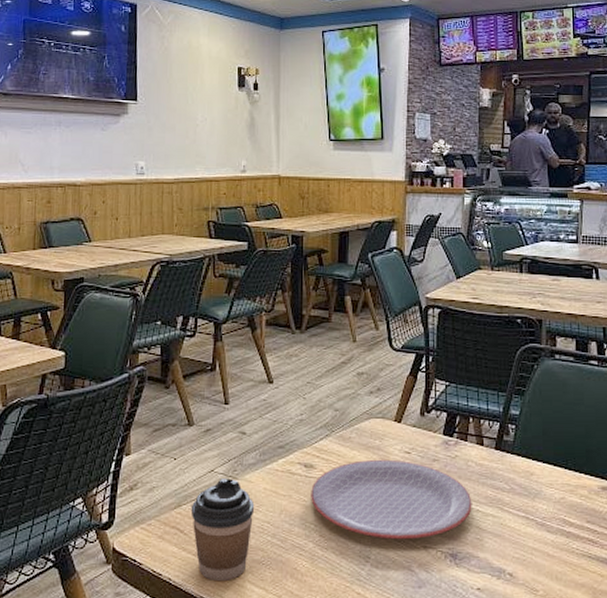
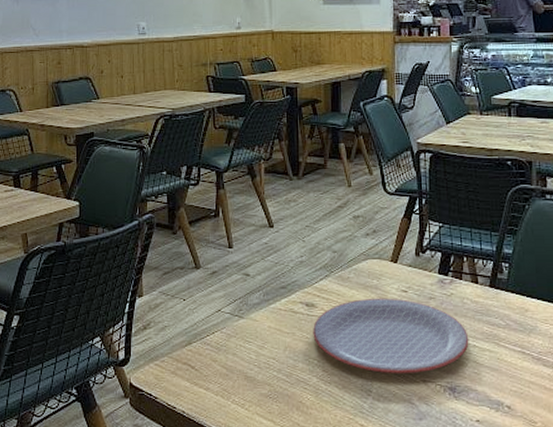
coffee cup: present [190,479,255,582] -> none [200,318,260,414]

